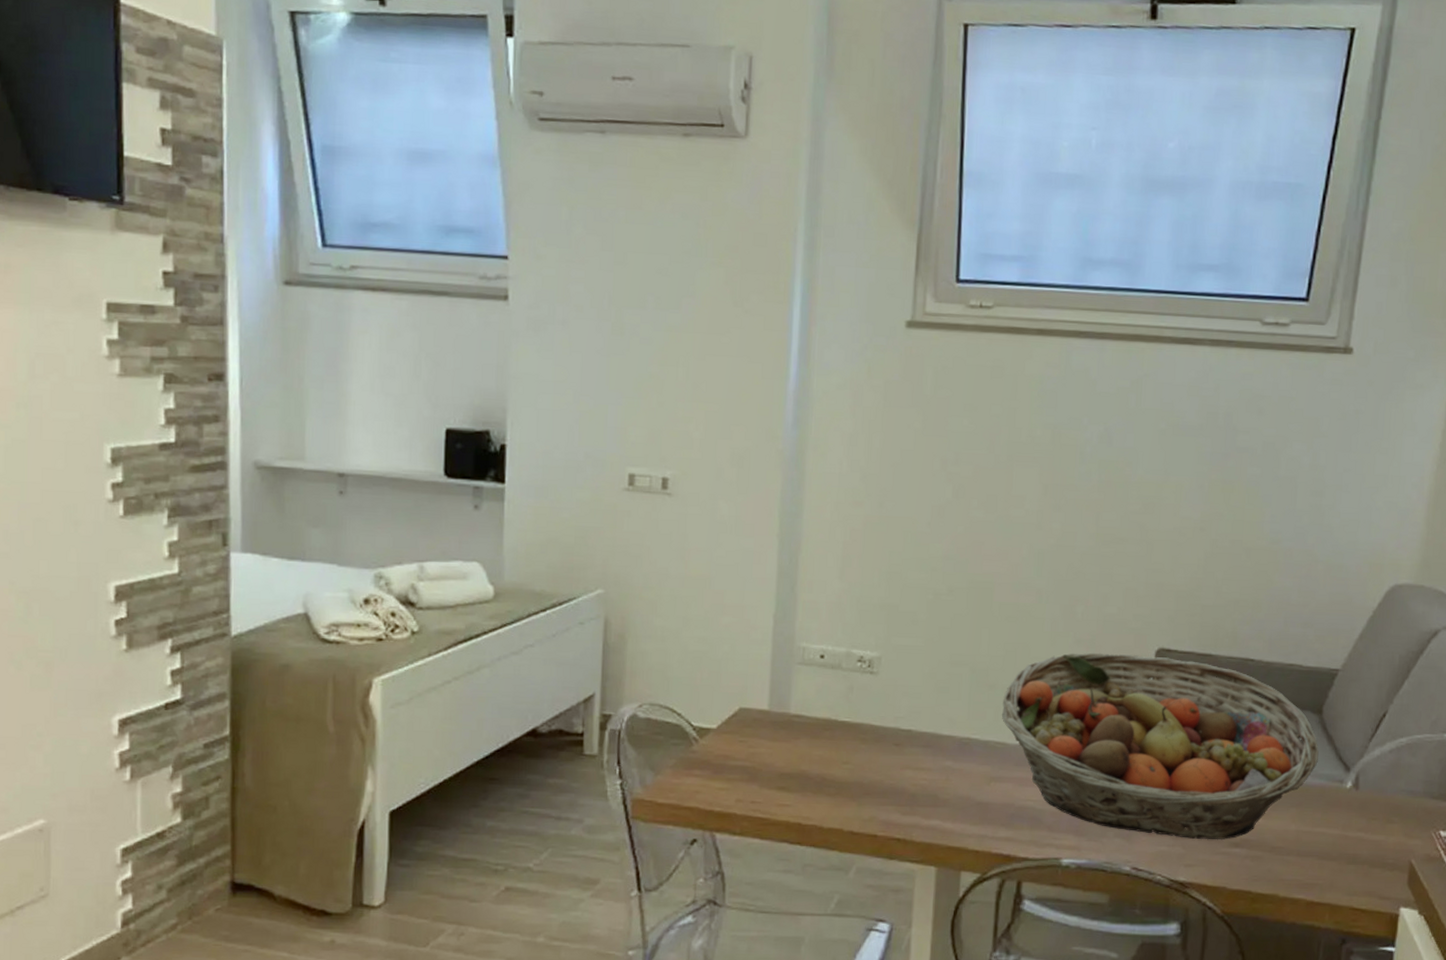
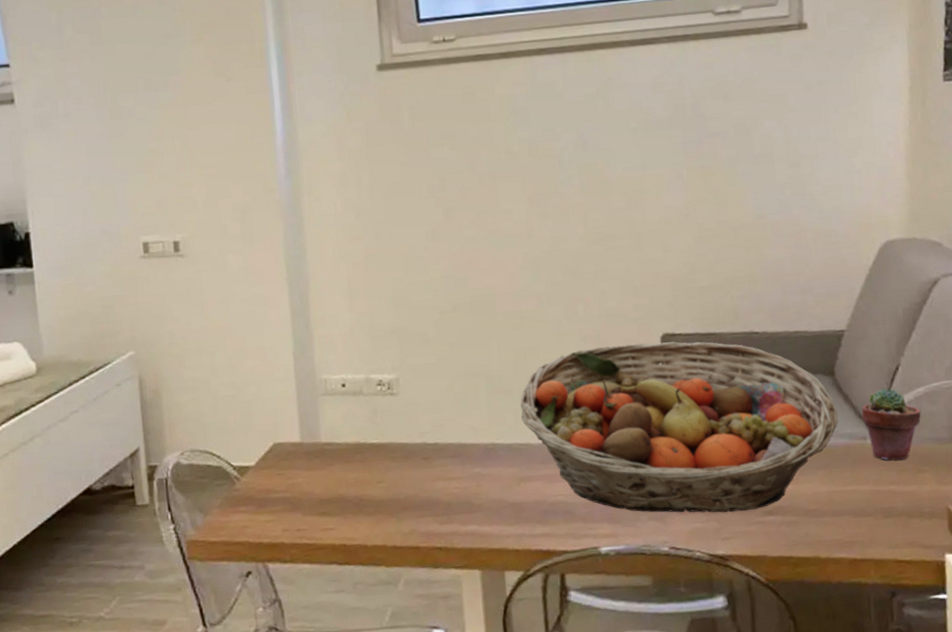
potted succulent: none [1342,733,1400,808] -> present [861,388,921,461]

